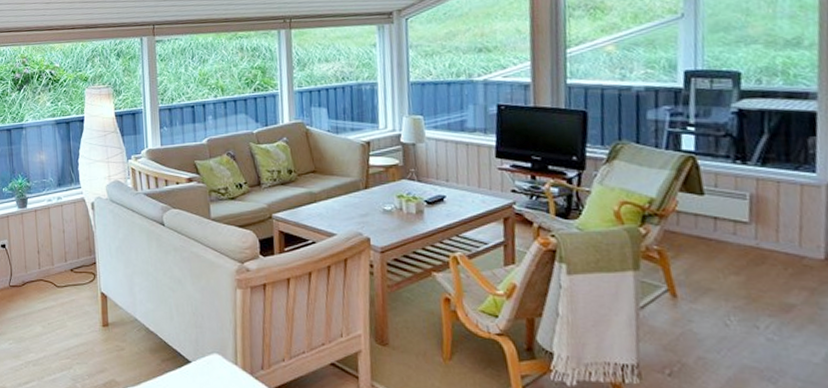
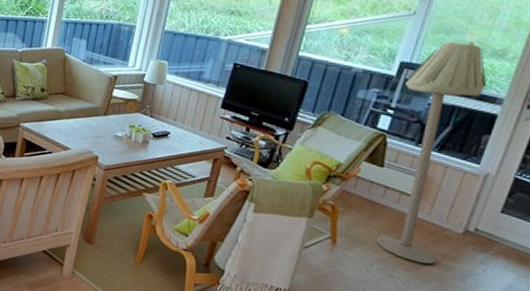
floor lamp: none [698,35,804,305] -> present [377,41,487,264]

